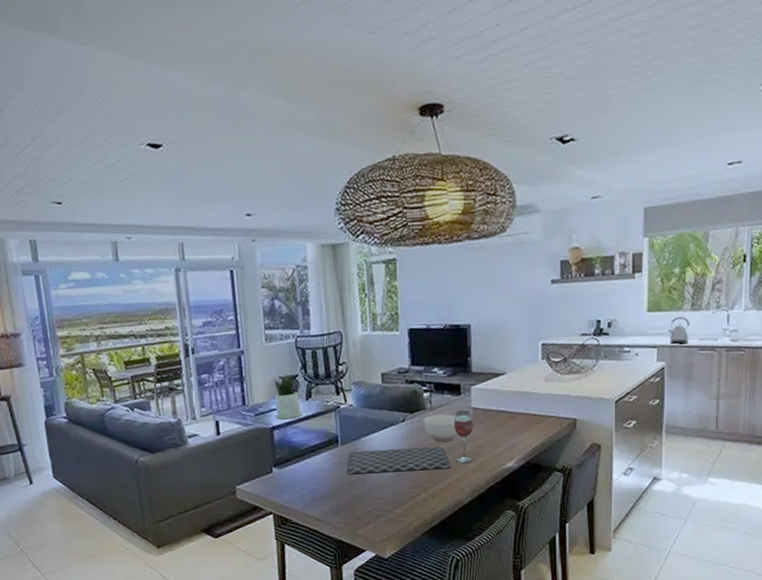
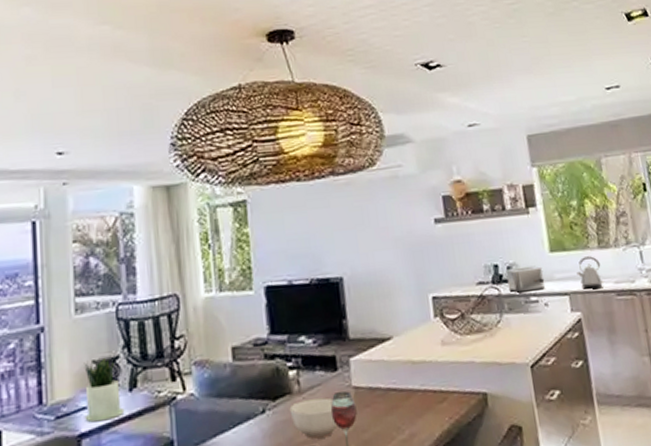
toaster: none [606,322,639,345] -> present [506,265,545,294]

